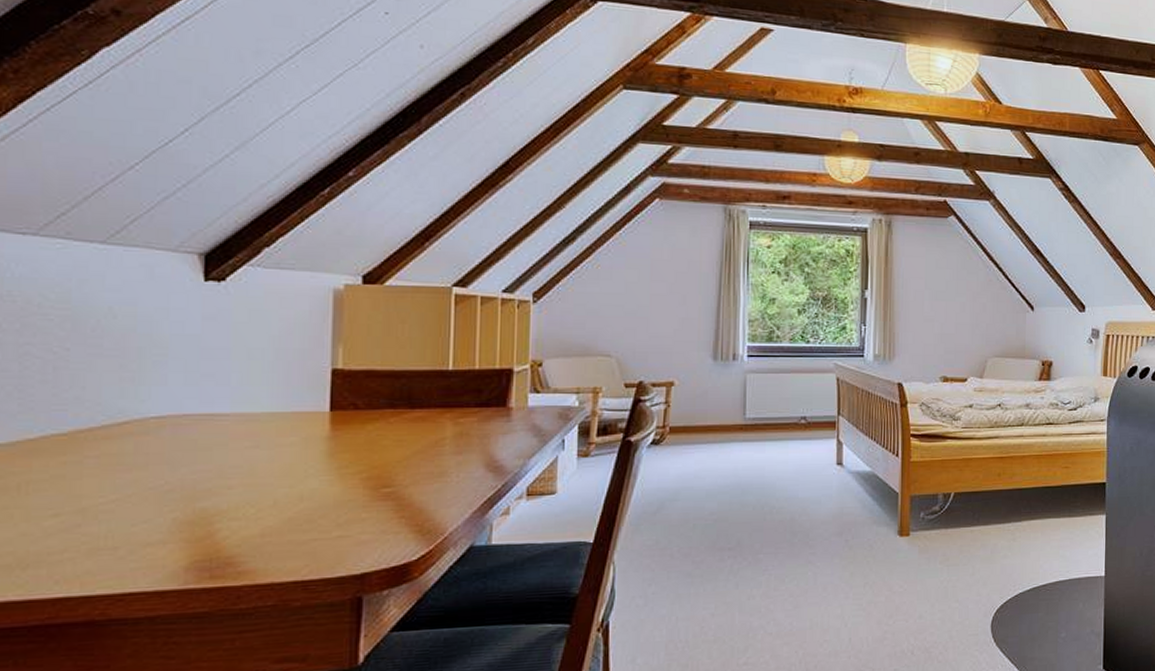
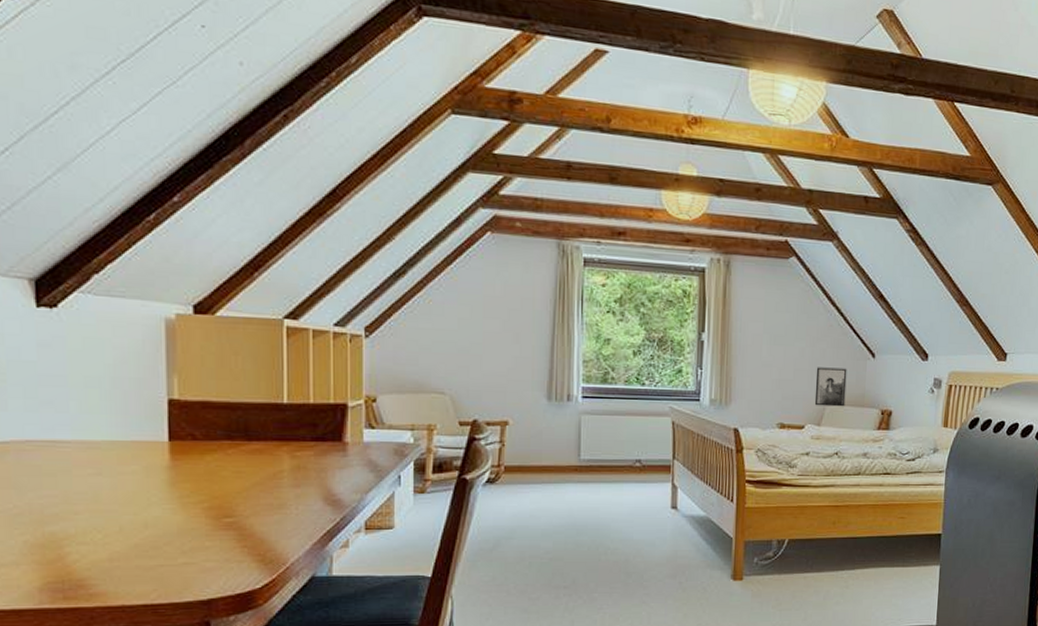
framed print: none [976,321,1007,359] -> present [814,367,847,407]

